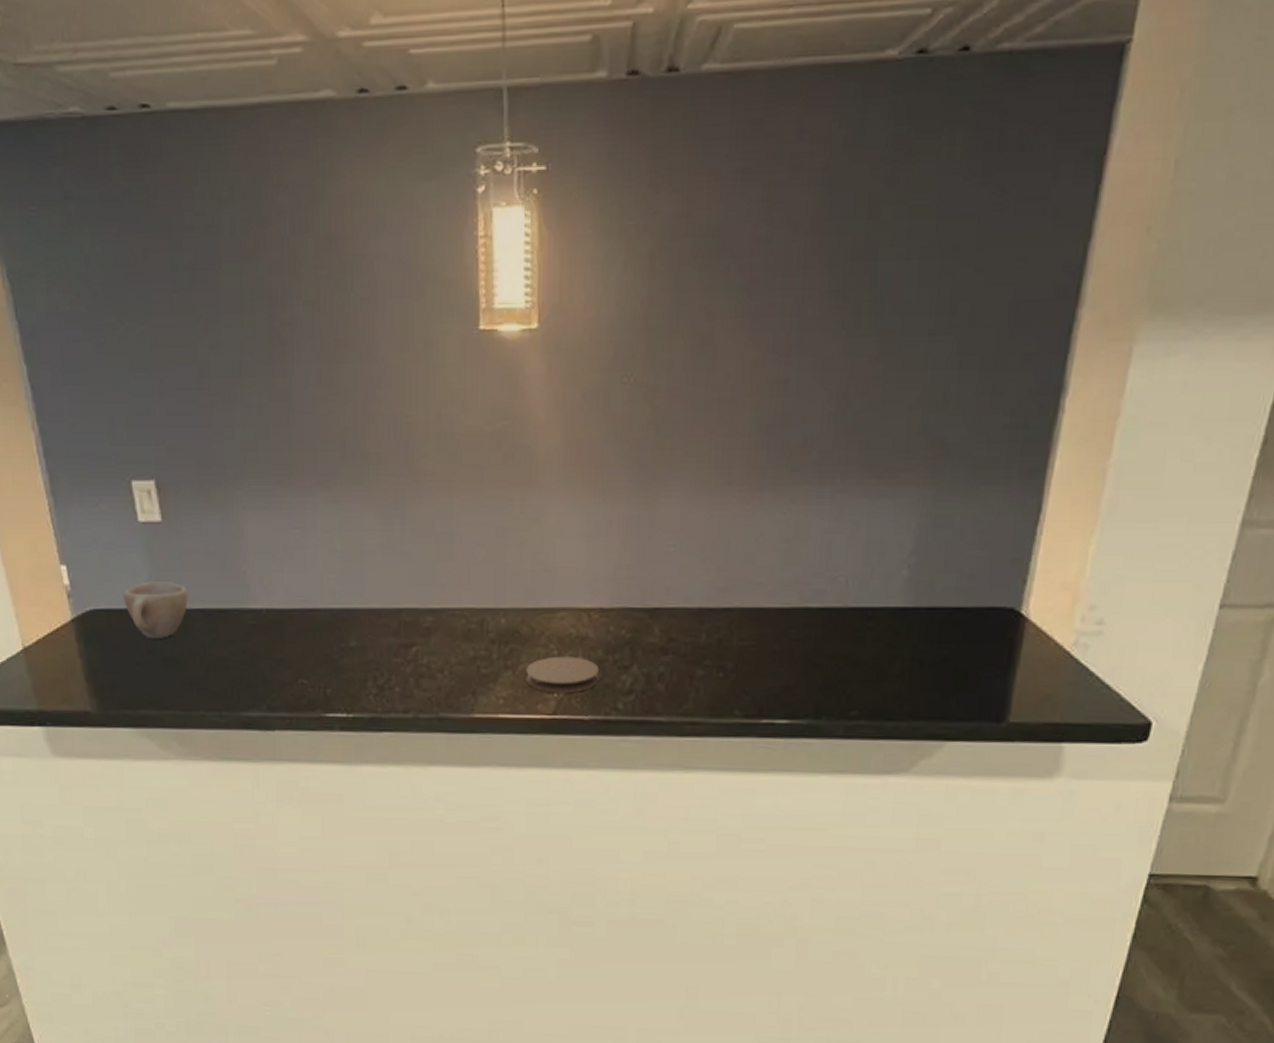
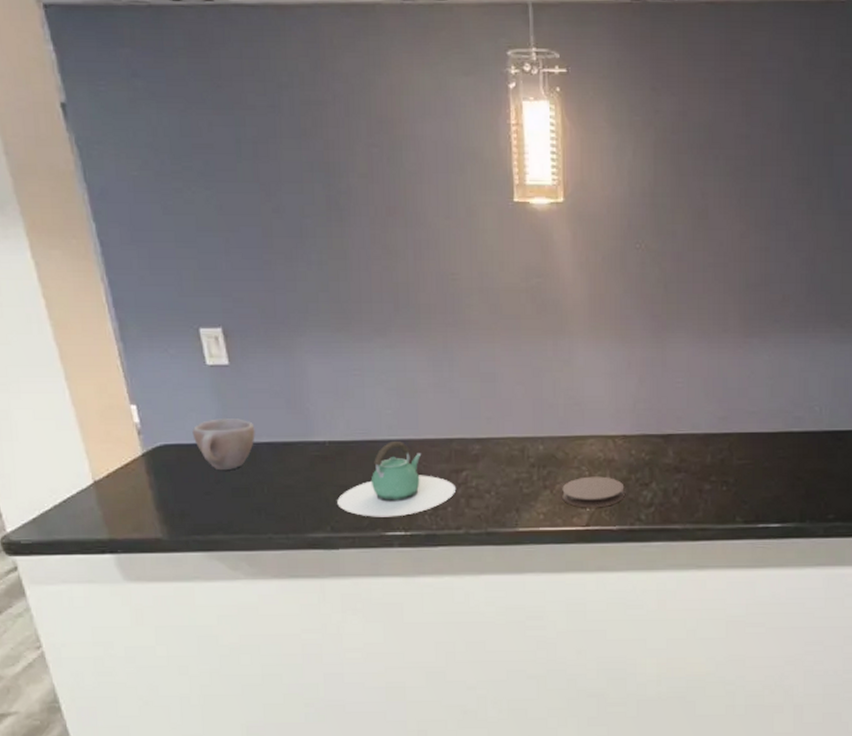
teapot: none [274,610,405,697] -> present [337,441,457,517]

